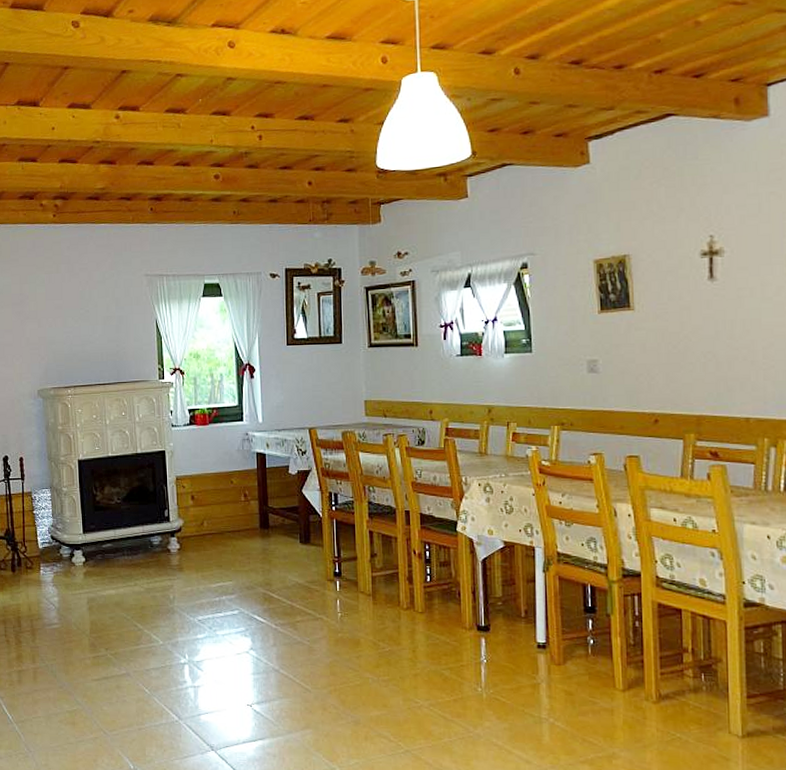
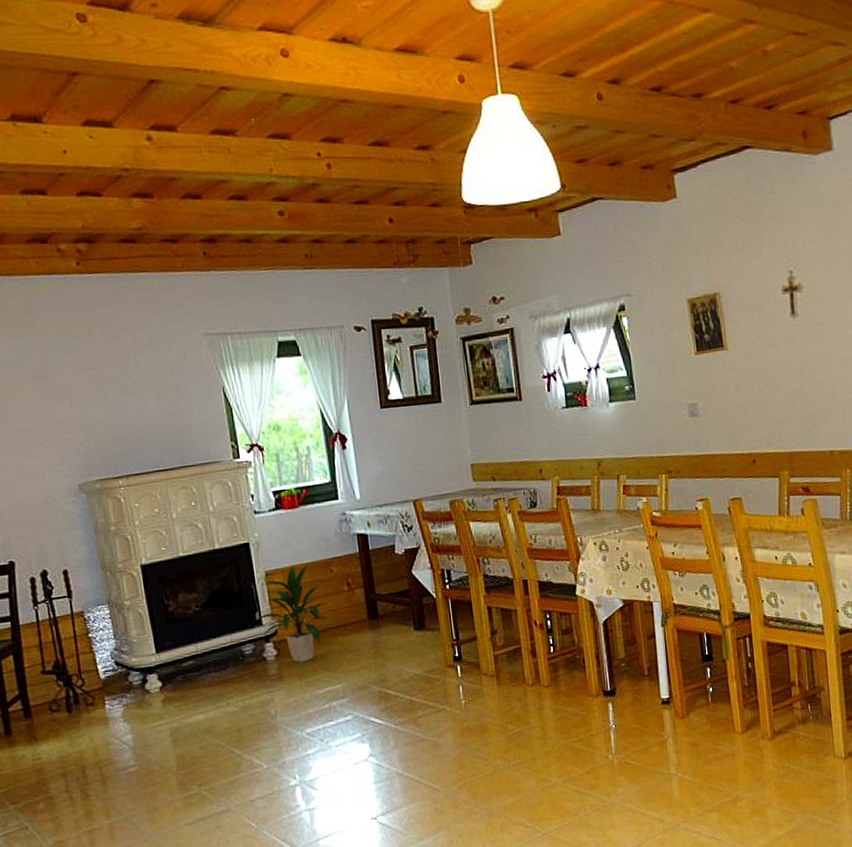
indoor plant: none [165,473,228,558] -> present [256,562,332,663]

